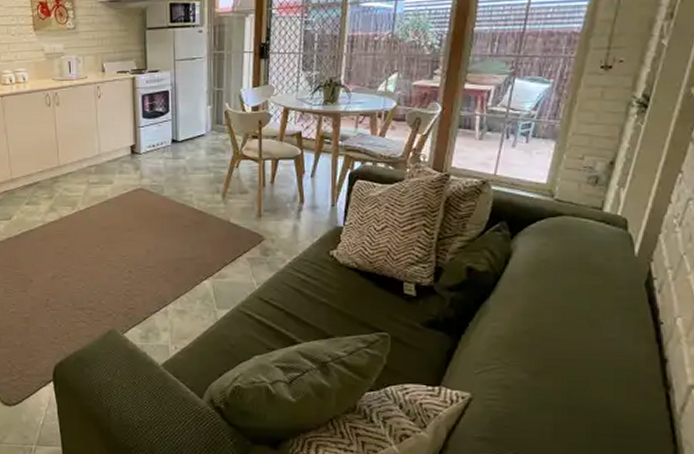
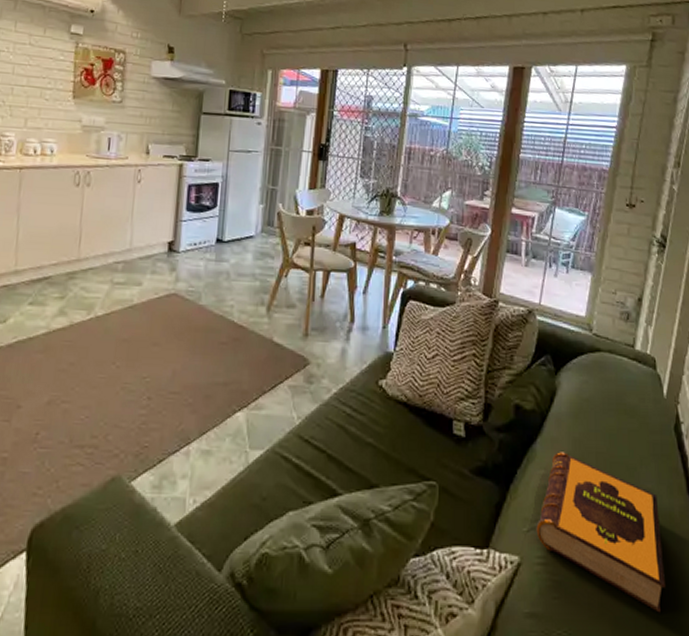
hardback book: none [488,307,625,442] -> present [536,452,665,613]

